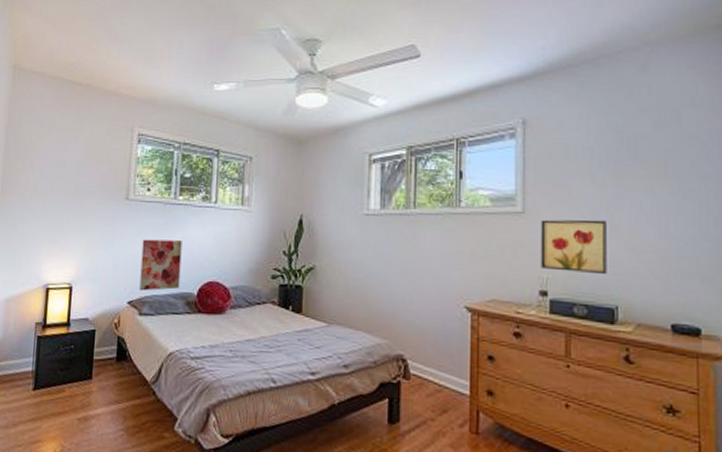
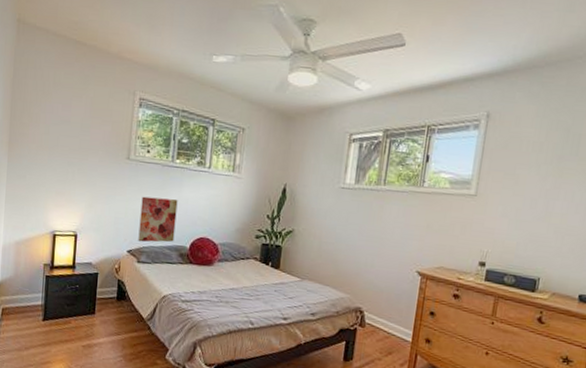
wall art: present [540,219,607,275] -> none [483,202,543,252]

